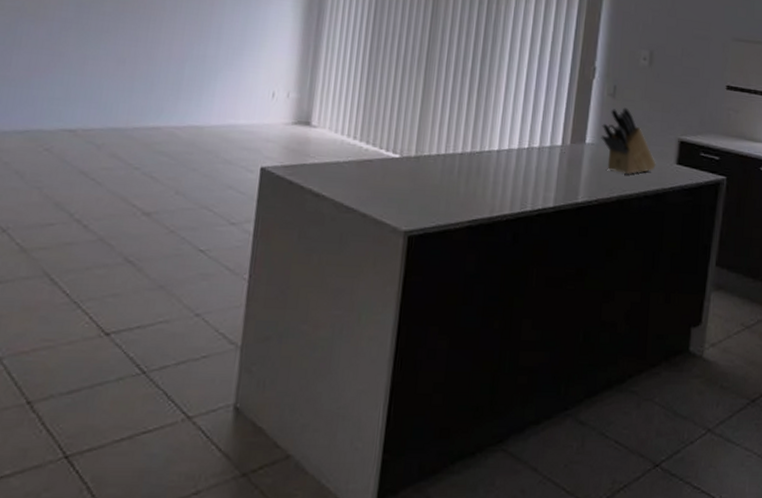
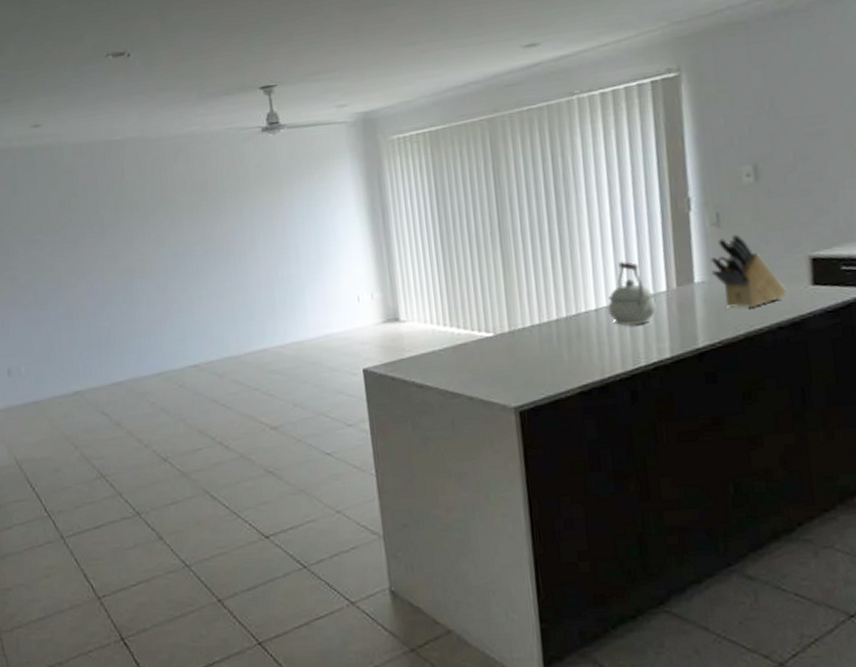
kettle: none [508,110,551,172] -> present [607,261,657,327]

